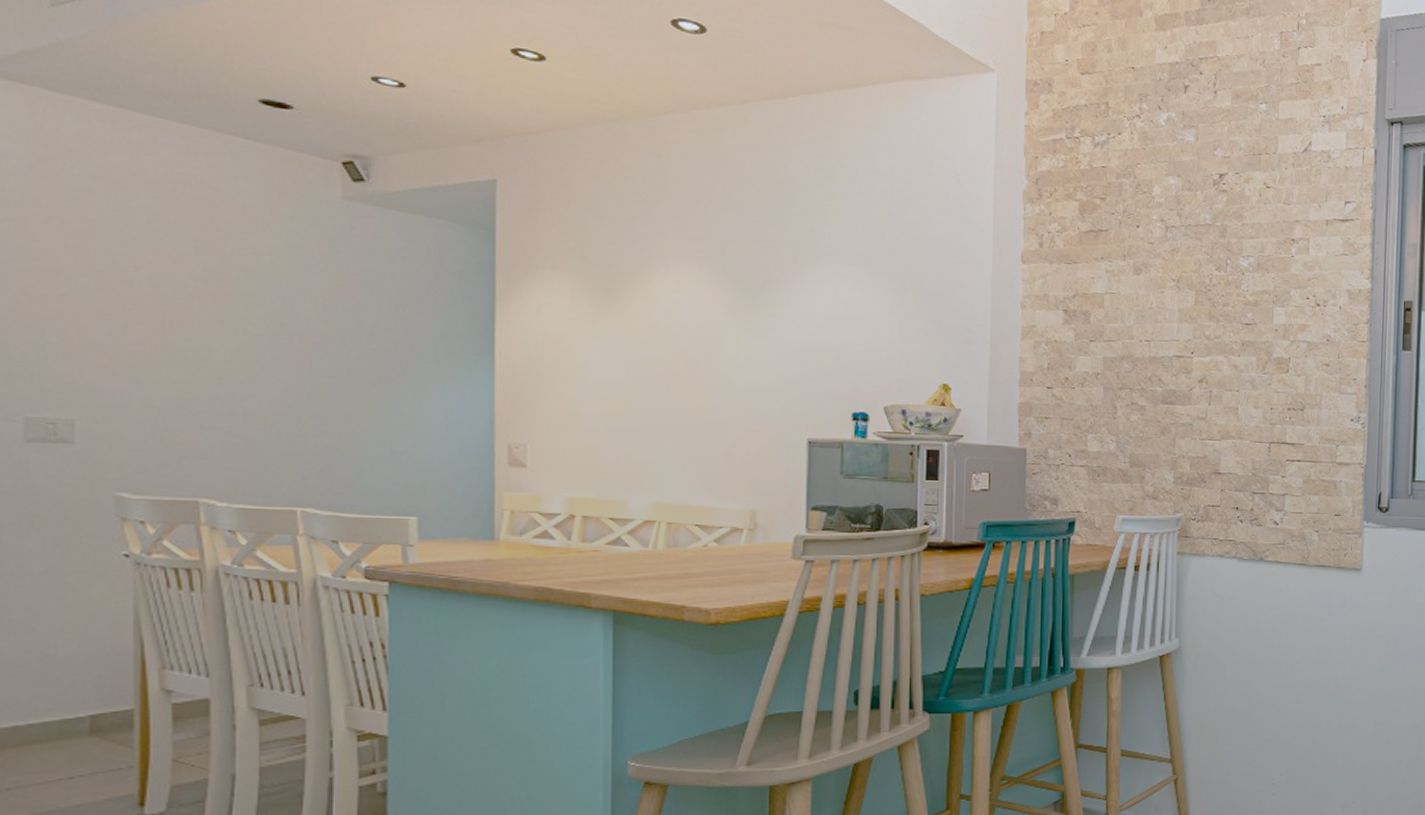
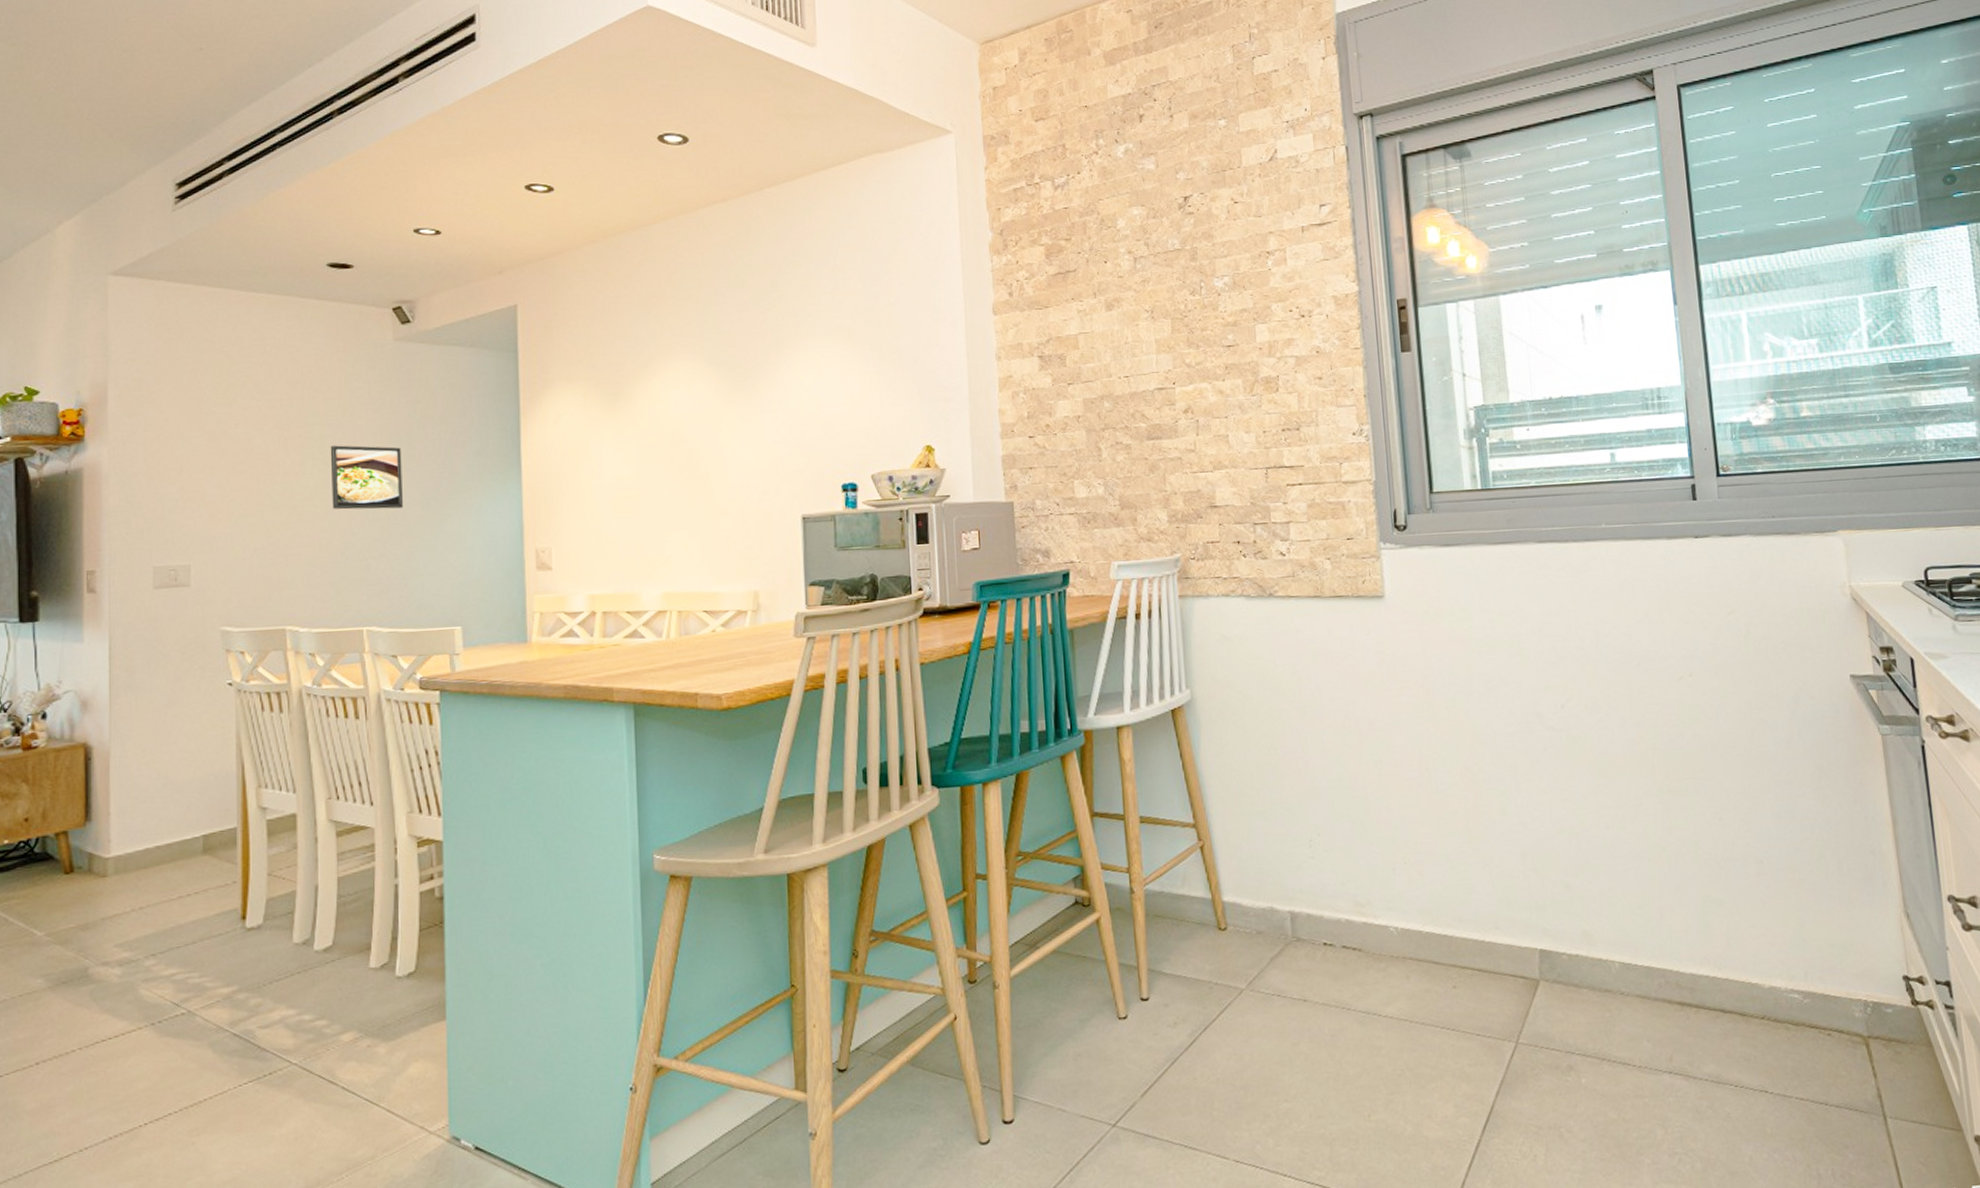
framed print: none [259,306,349,384] -> present [330,445,403,510]

